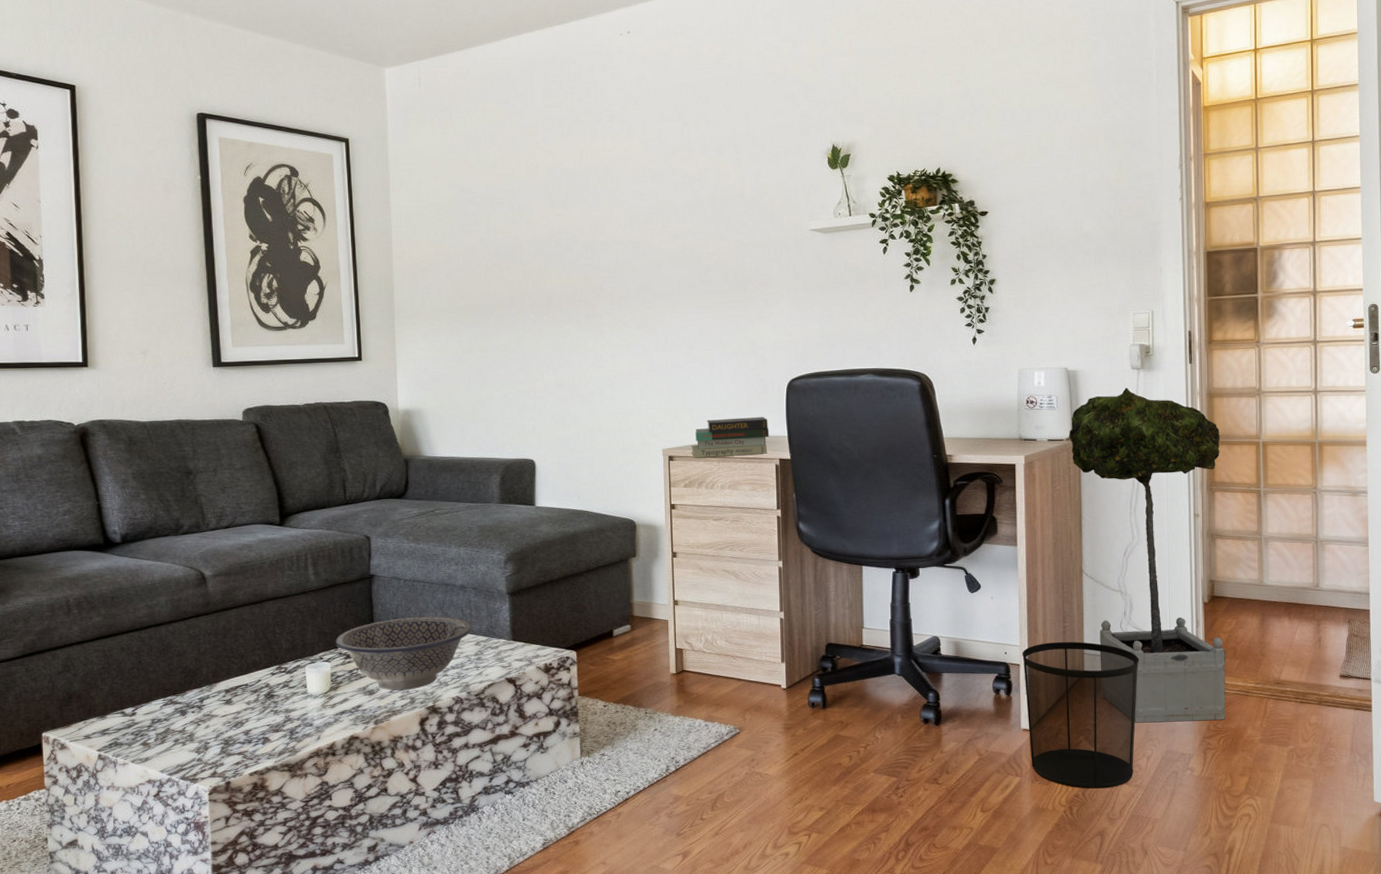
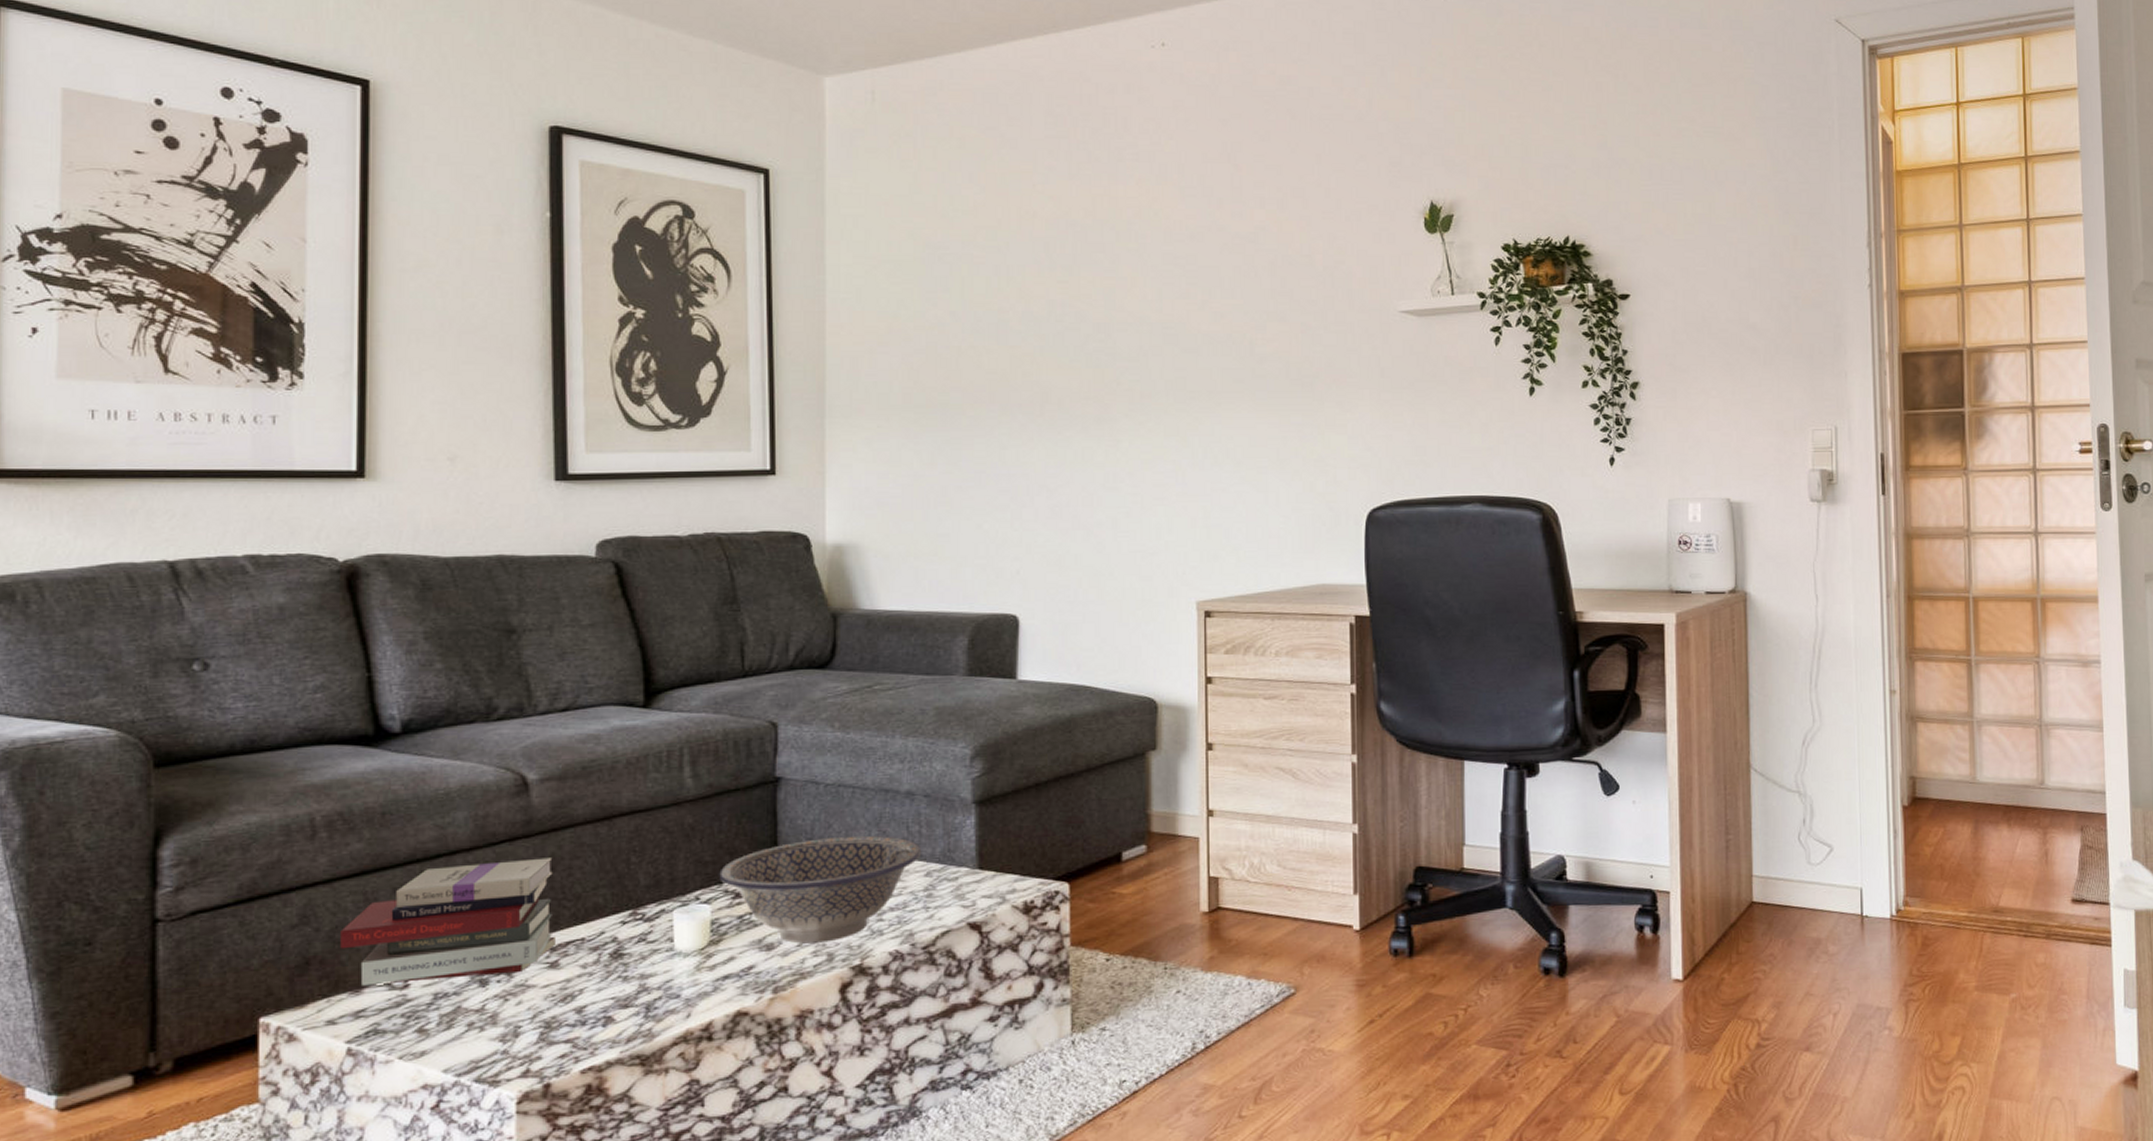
books: none [90,629,229,713] -> present [340,857,555,986]
books: present [690,417,769,458] -> none [1235,559,1342,614]
waste bin: present [1022,641,1140,789] -> none [1673,859,1823,1059]
potted tree: present [1068,387,1226,723] -> none [1731,525,1933,968]

